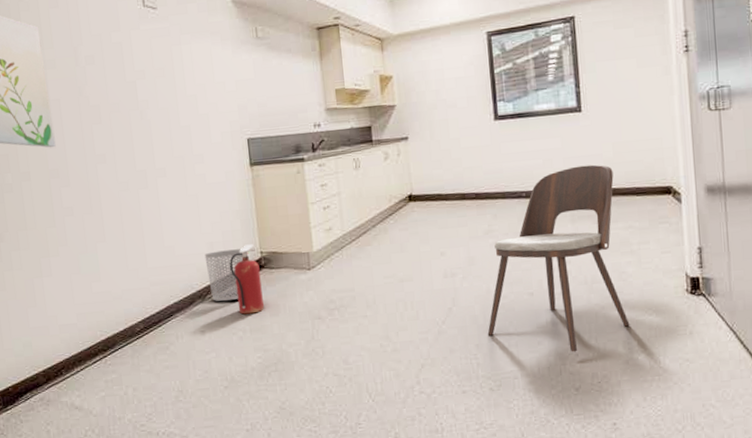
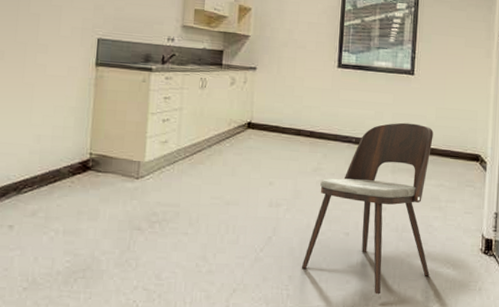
waste bin: present [204,249,243,302] -> none [28,144,71,199]
fire extinguisher: present [229,244,264,315] -> none [54,143,86,215]

